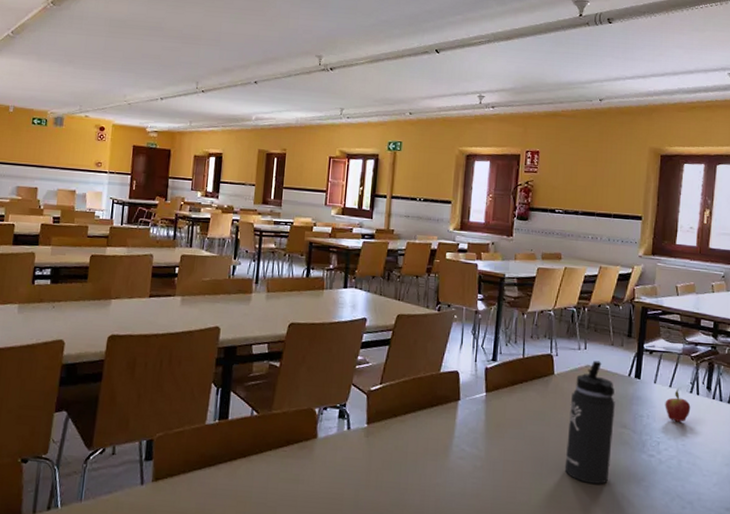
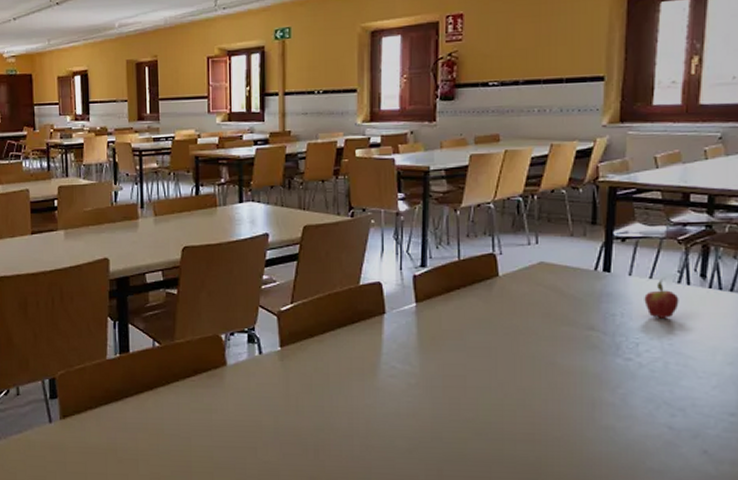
thermos bottle: present [564,360,615,484] -> none [518,256,578,395]

